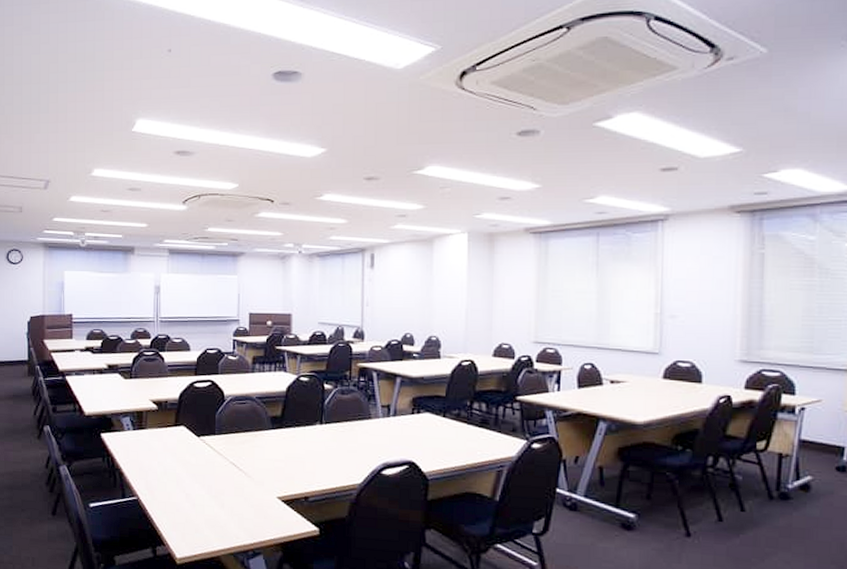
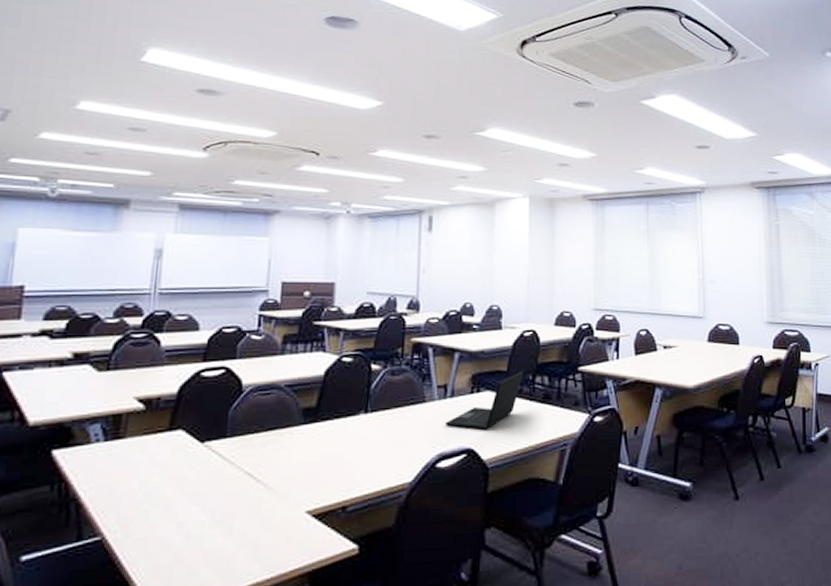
laptop: none [388,397,462,447] -> present [445,371,524,431]

